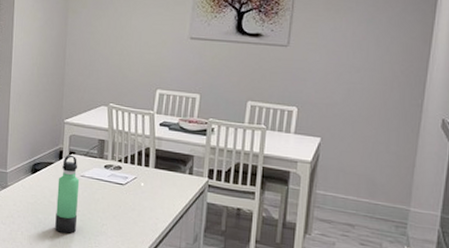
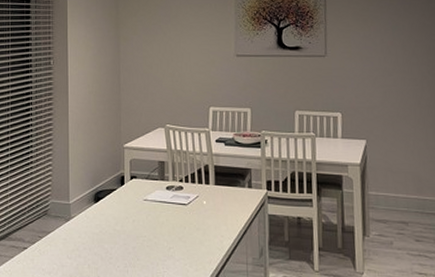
thermos bottle: present [55,154,80,234] -> none [121,179,144,261]

